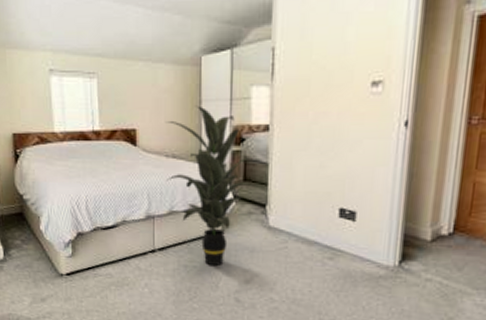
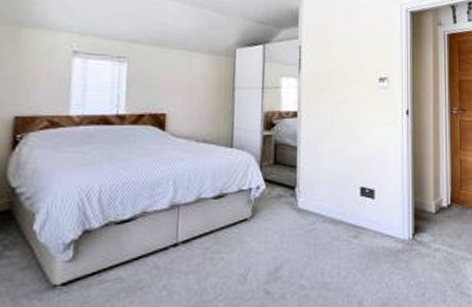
indoor plant: present [165,105,262,267] -> none [194,92,291,256]

